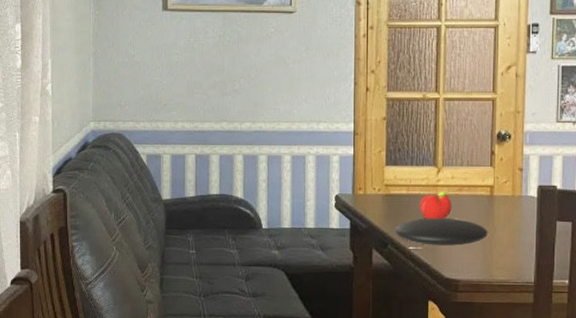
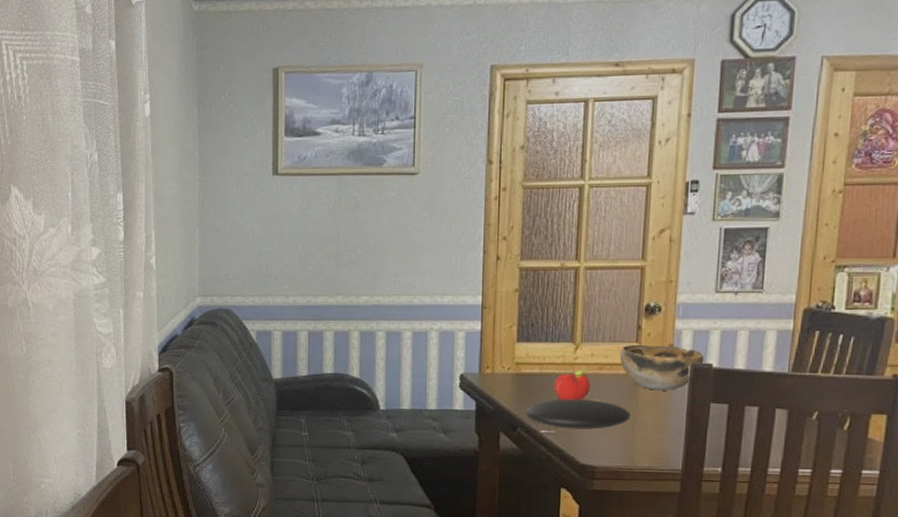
decorative bowl: none [476,168,549,210] -> present [619,344,704,391]

